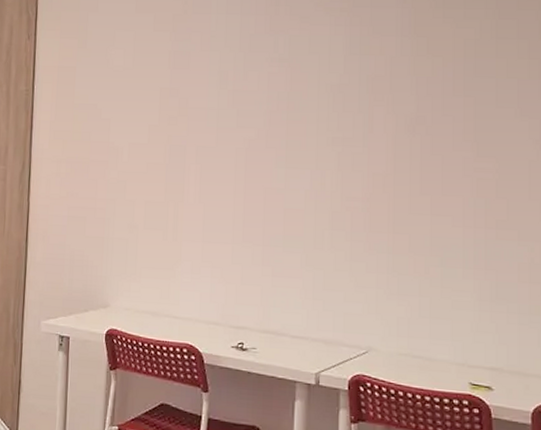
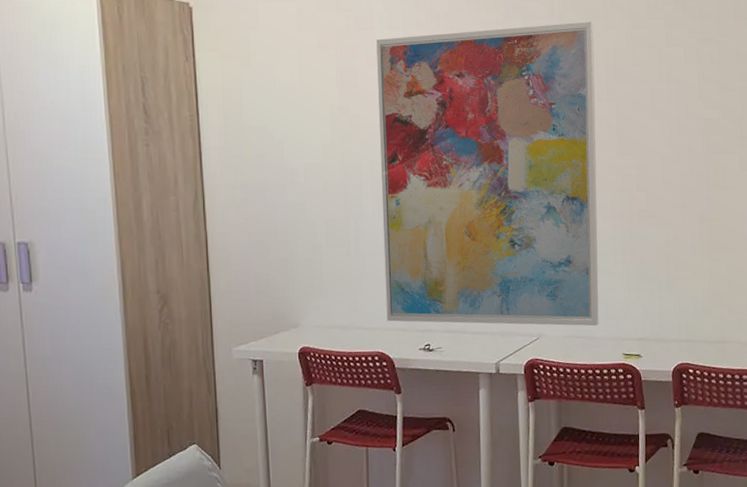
wall art: none [199,10,452,347] -> present [376,21,599,326]

